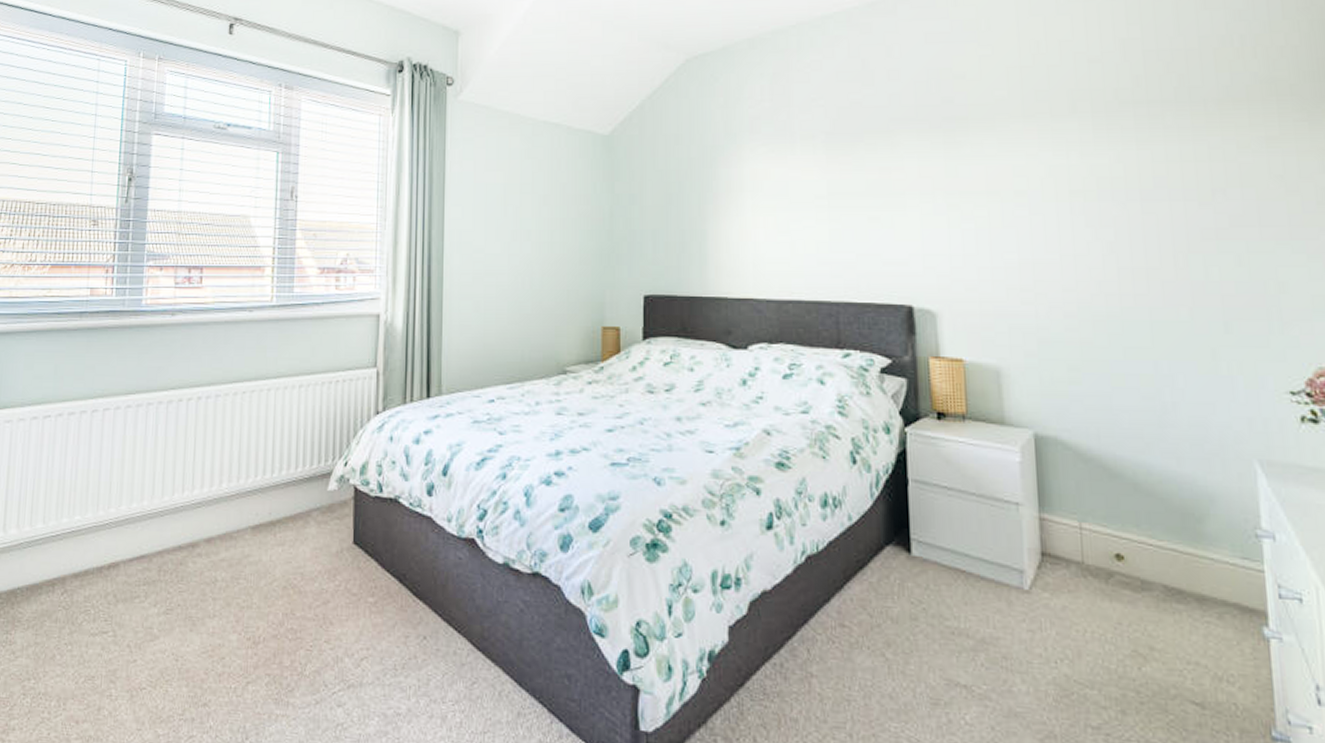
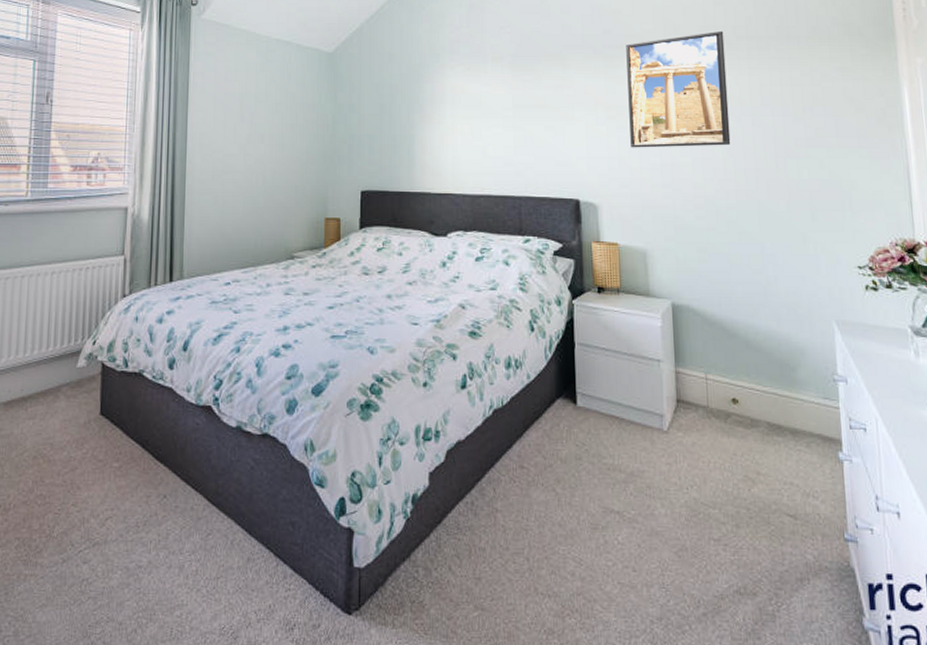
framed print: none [972,94,1113,243] -> present [626,30,731,148]

